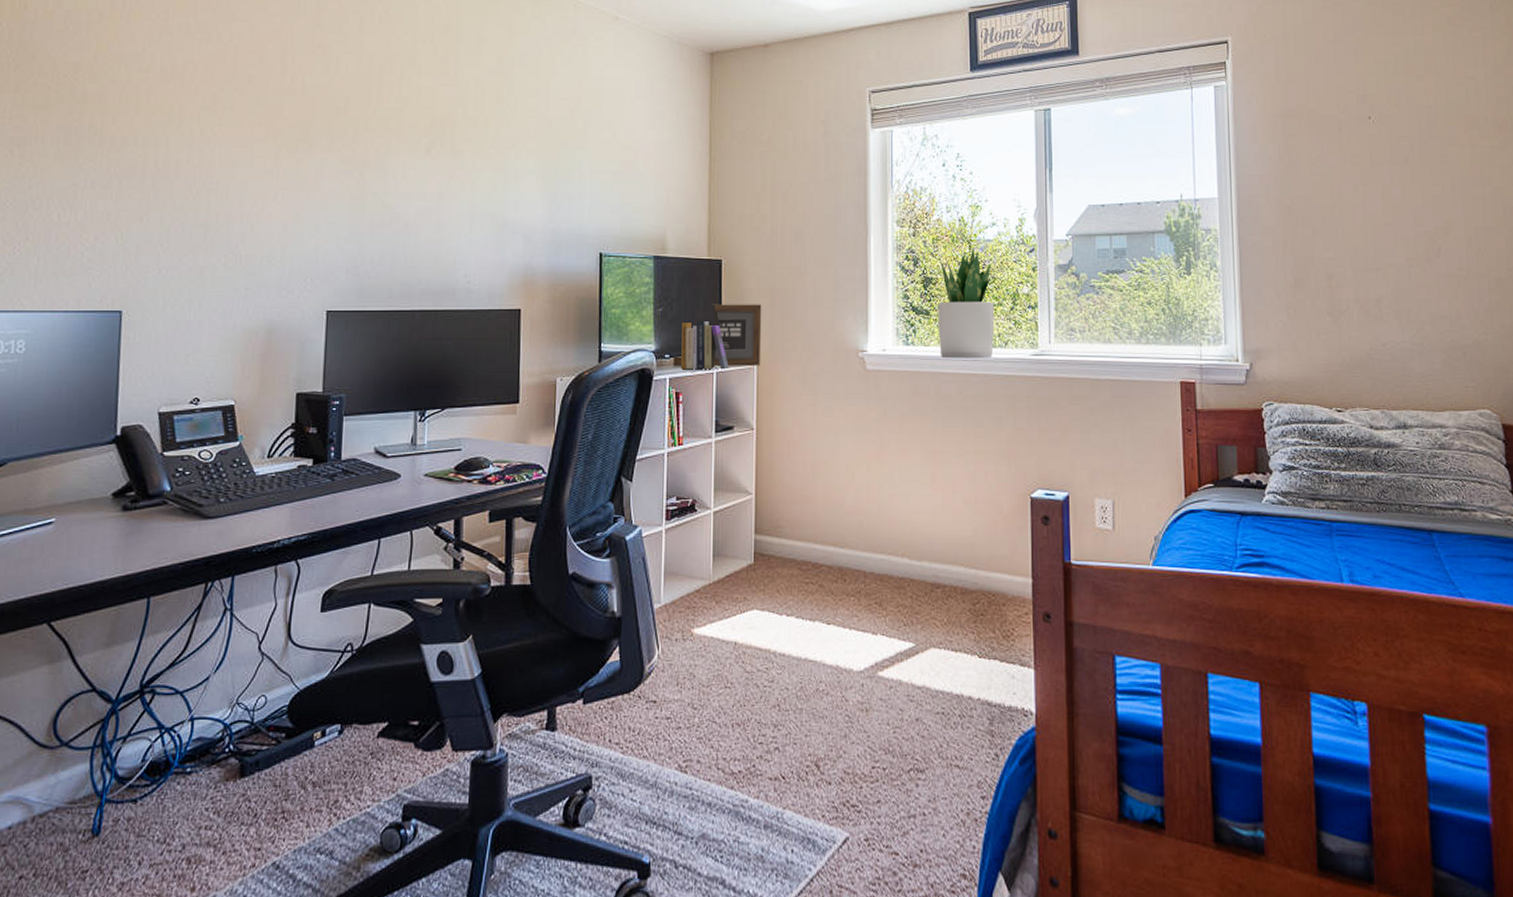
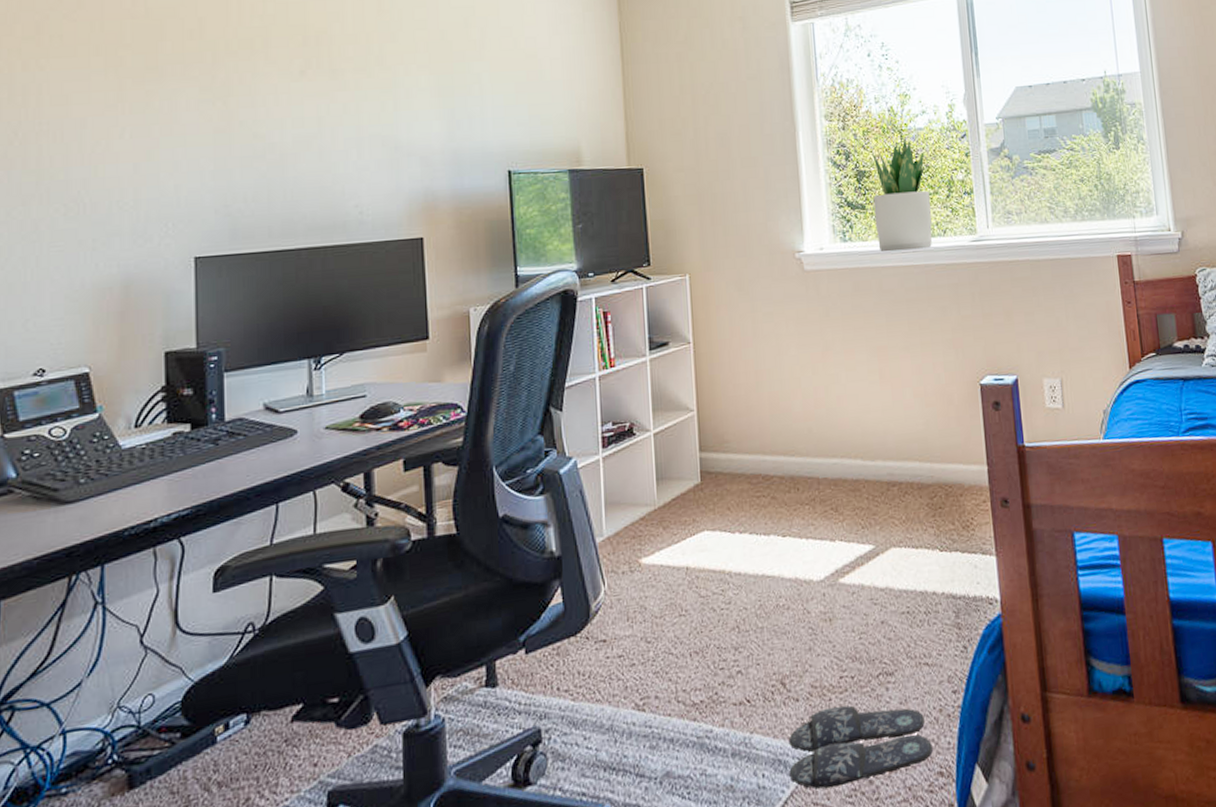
picture frame: present [673,304,762,367] -> none [598,211,693,286]
books: present [680,321,729,370] -> none [605,234,659,288]
slippers: none [817,795,957,873] -> present [789,705,933,789]

